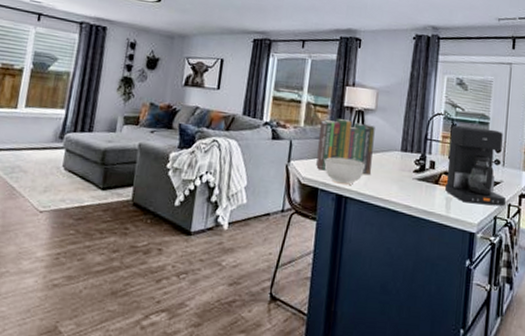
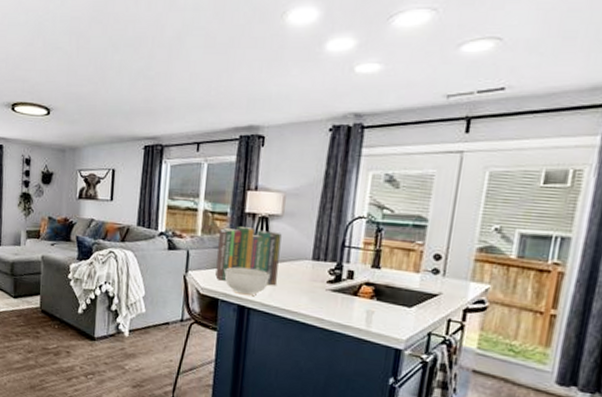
coffee maker: present [445,125,506,207] -> none [366,229,446,322]

